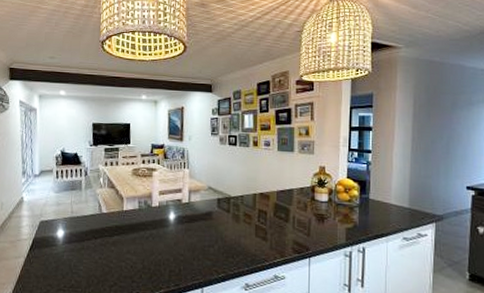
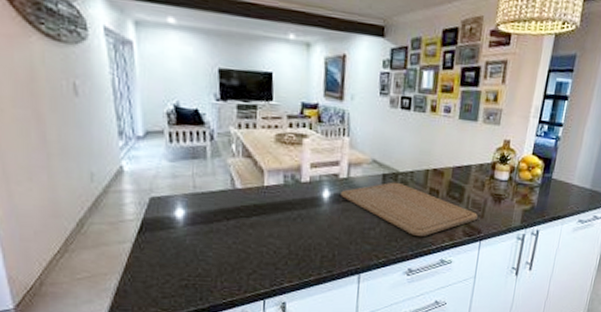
chopping board: none [184,205,304,254] -> present [341,182,478,237]

